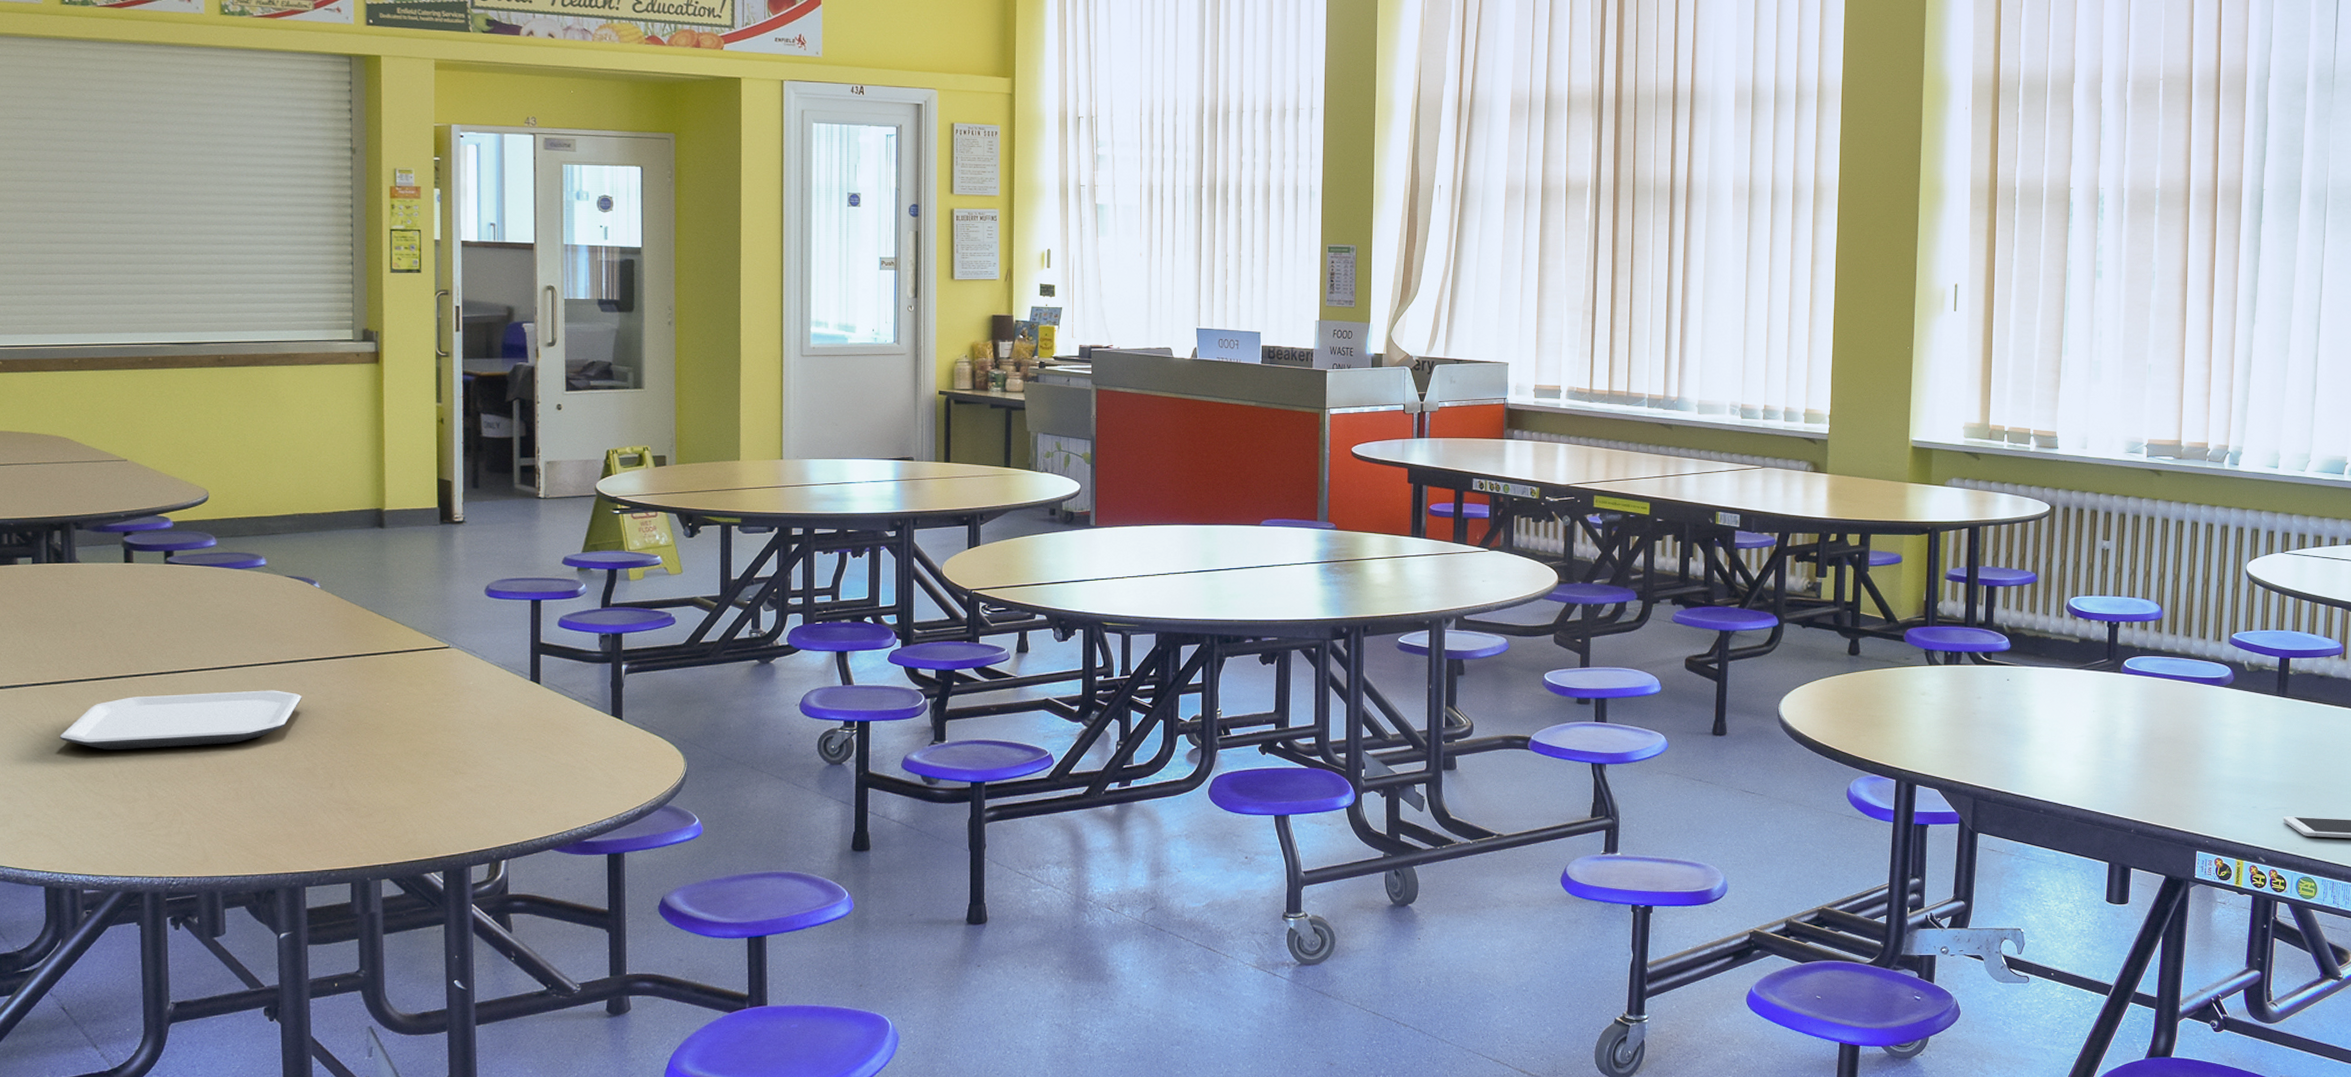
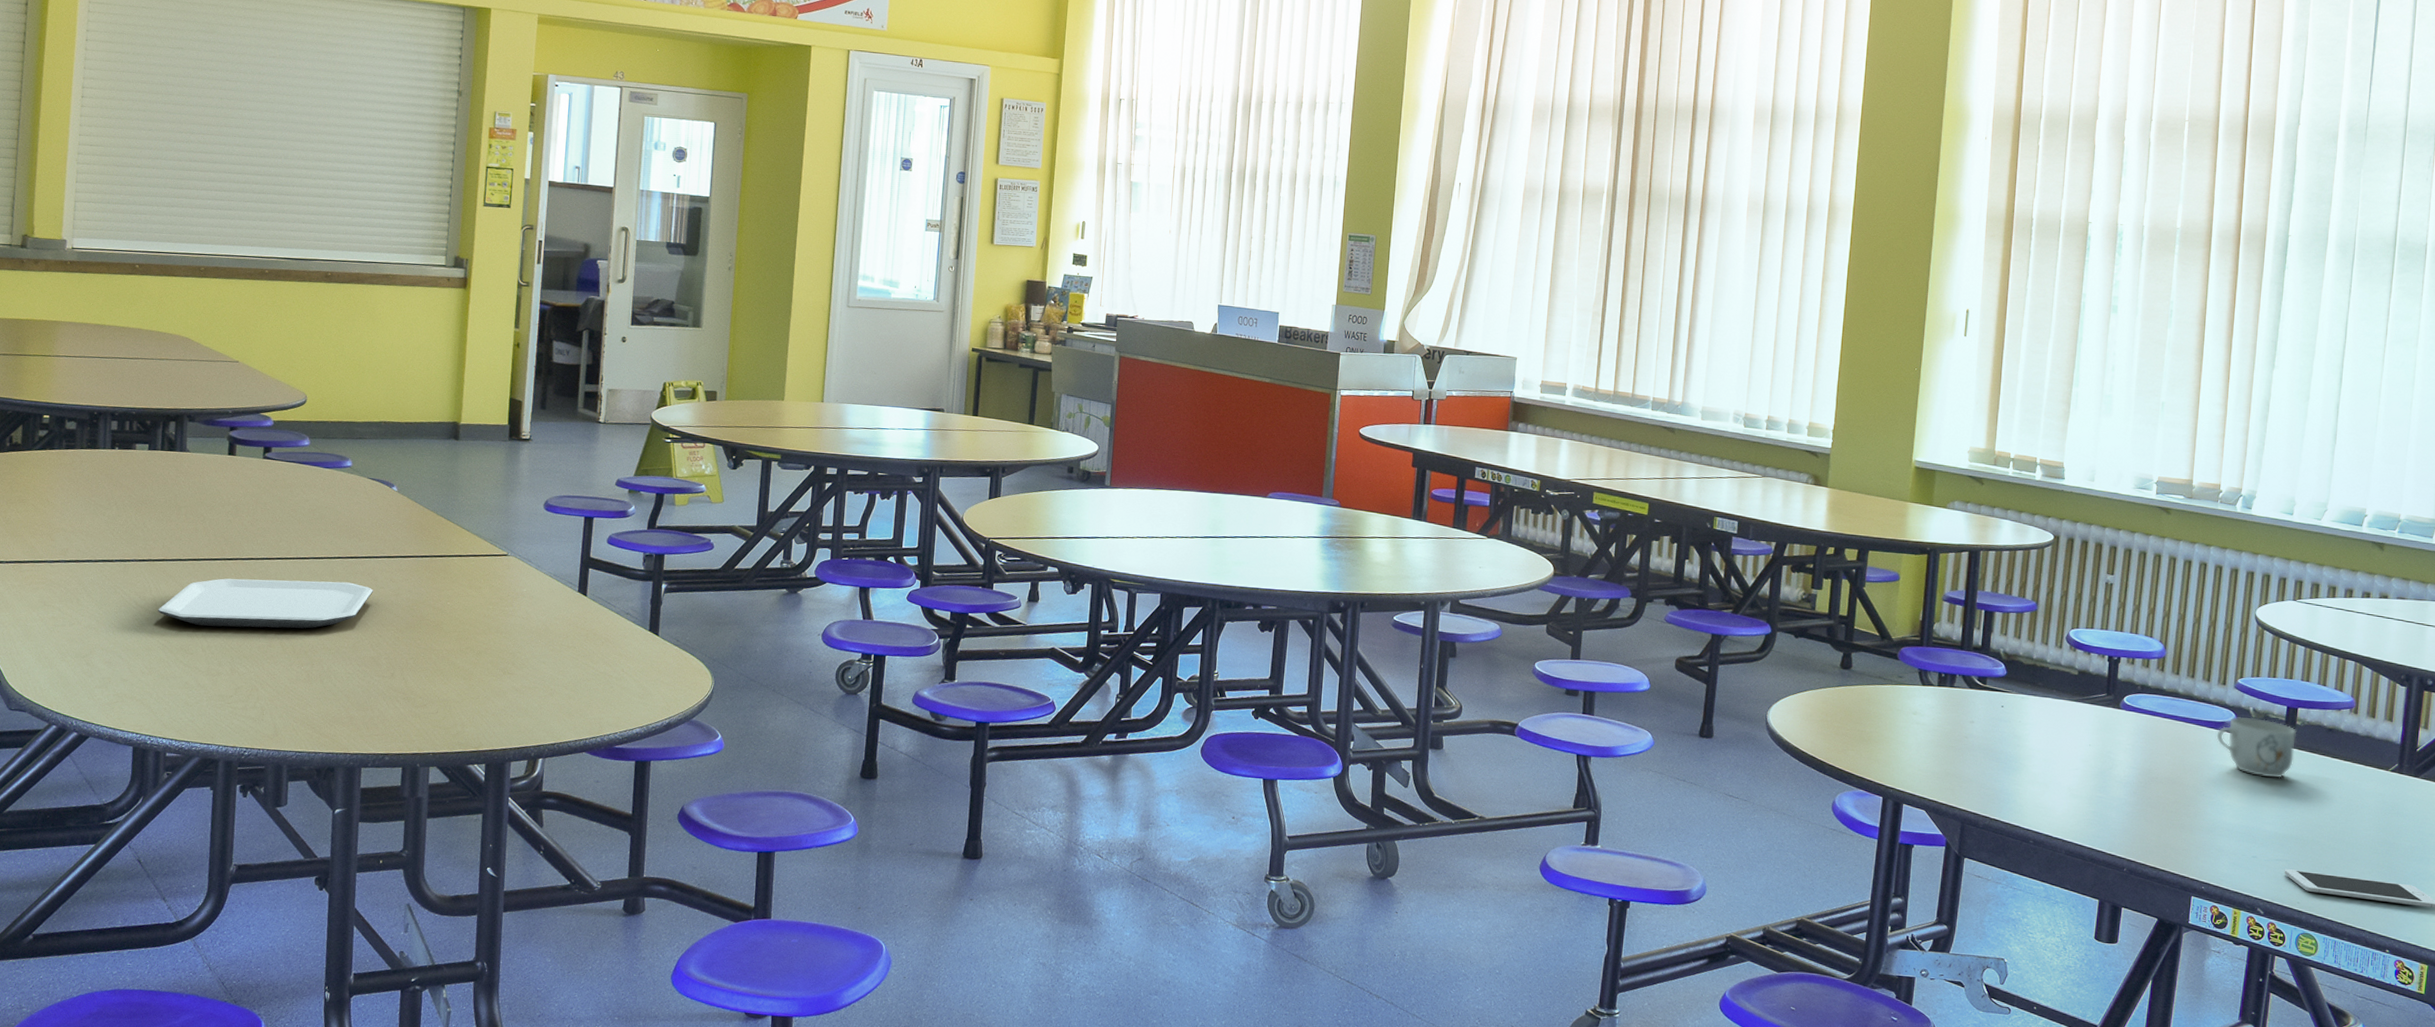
mug: none [2214,671,2289,728] -> present [2216,716,2296,778]

